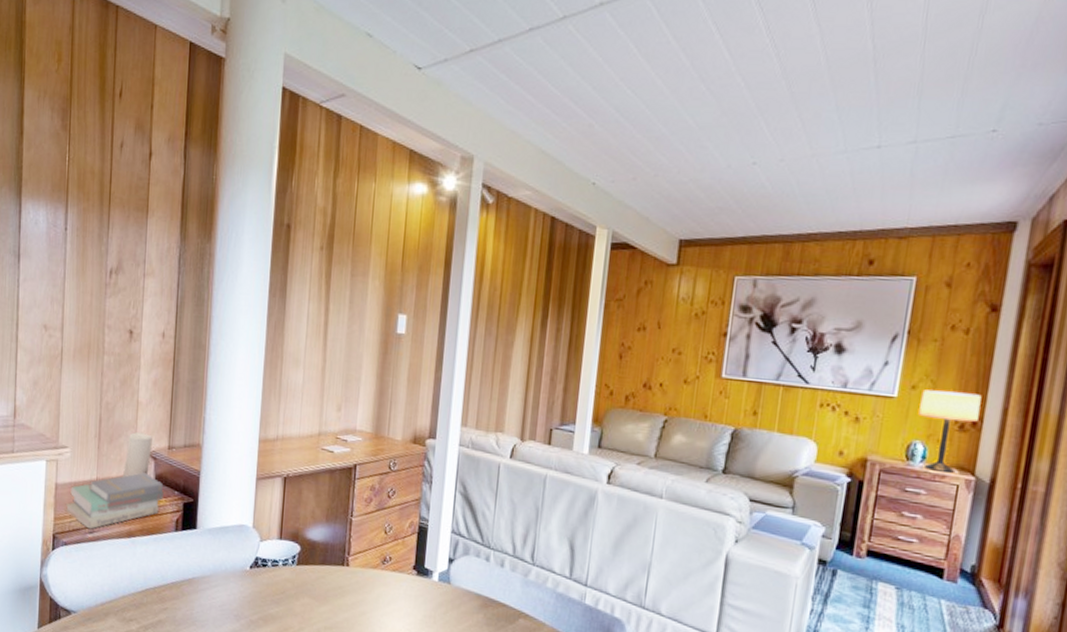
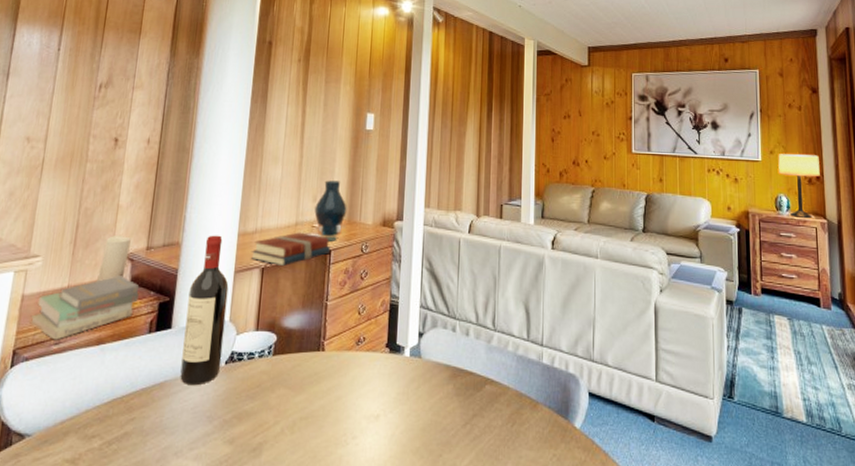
wine bottle: none [207,439,251,585] -> present [180,235,229,386]
books: none [272,443,355,478] -> present [251,232,330,267]
vase: none [338,389,374,456] -> present [314,180,347,241]

